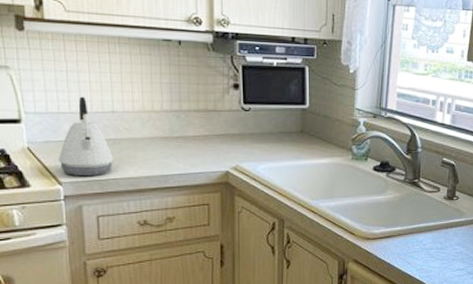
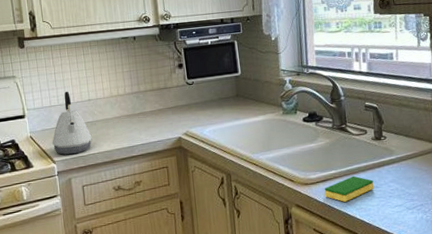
dish sponge: none [386,235,439,261] -> present [324,176,374,202]

